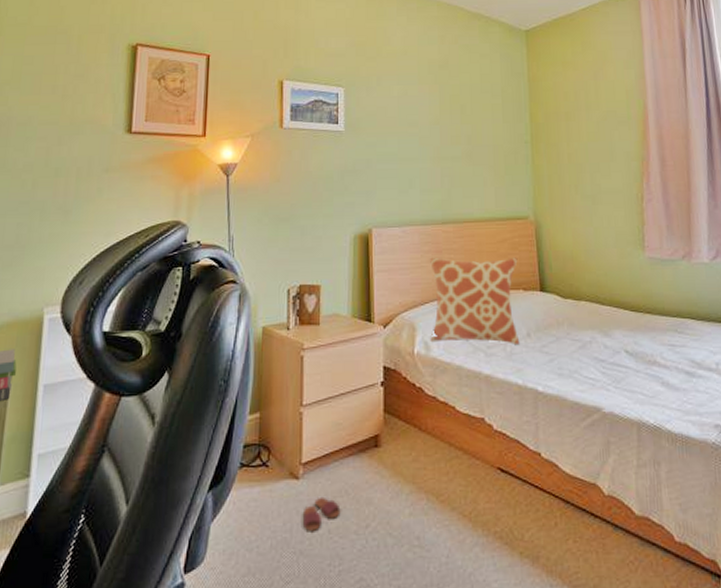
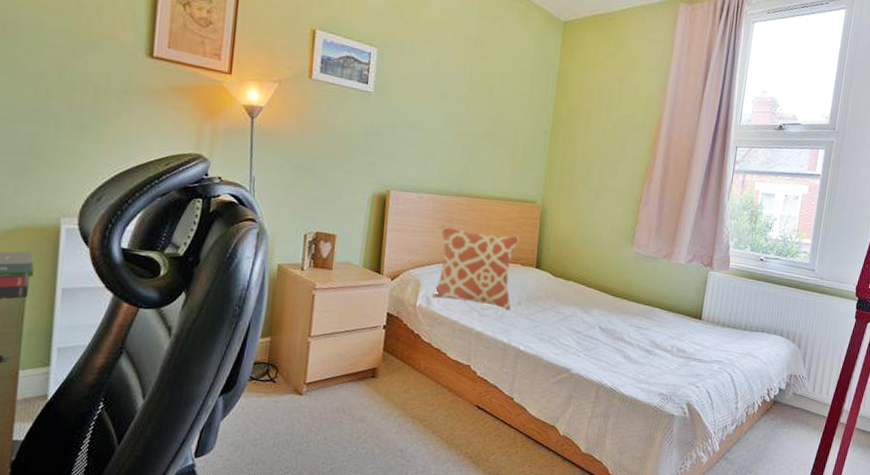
slippers: present [302,496,341,531] -> none [302,411,337,436]

